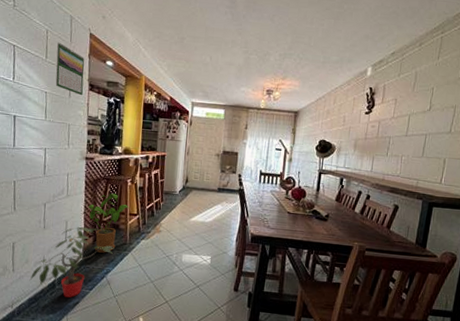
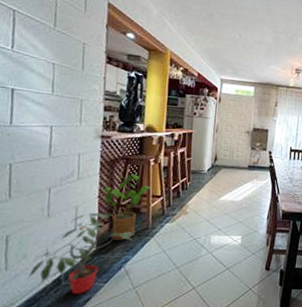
calendar: present [55,42,84,96] -> none [65,9,101,69]

